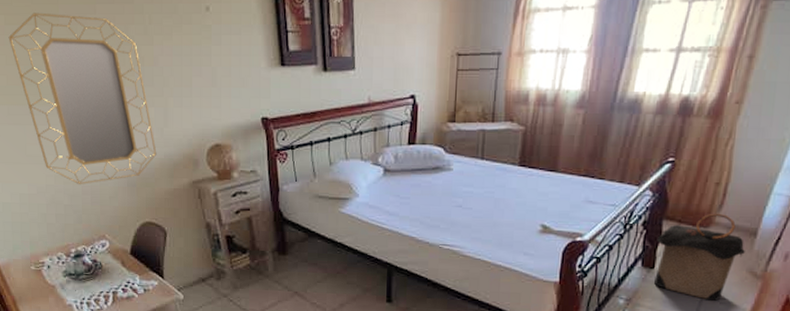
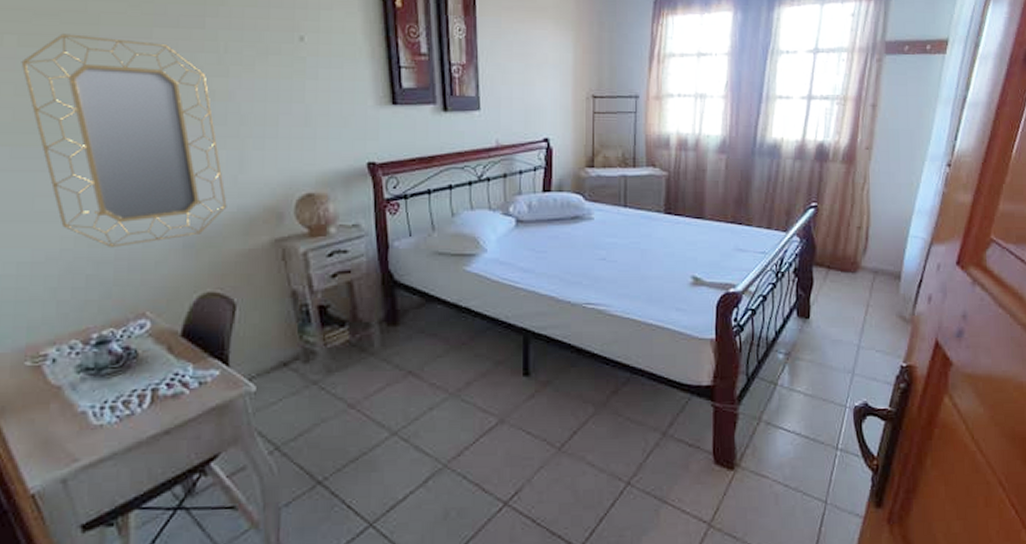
laundry hamper: present [653,213,746,301] -> none [809,257,893,349]

